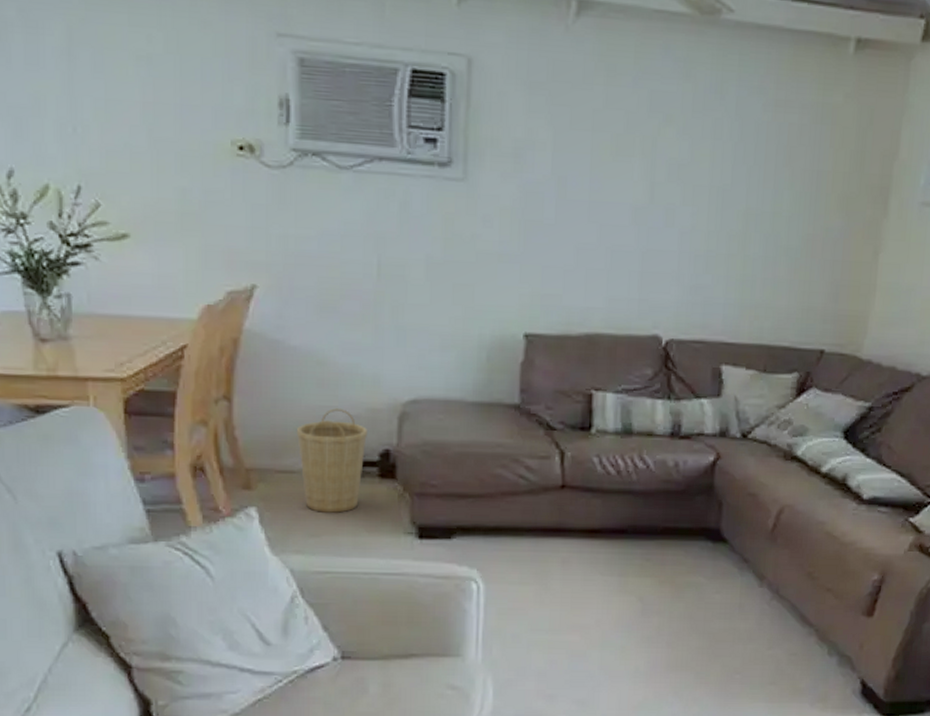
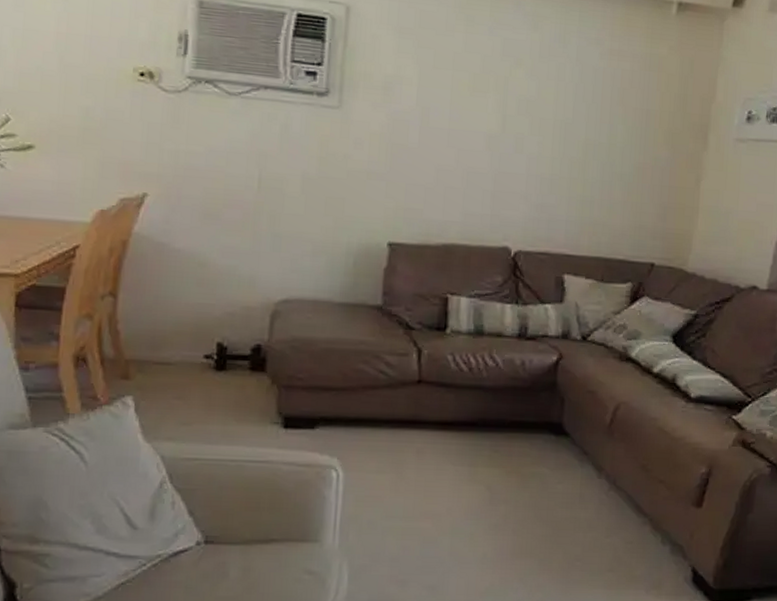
basket: present [296,408,367,513] -> none [175,306,241,403]

